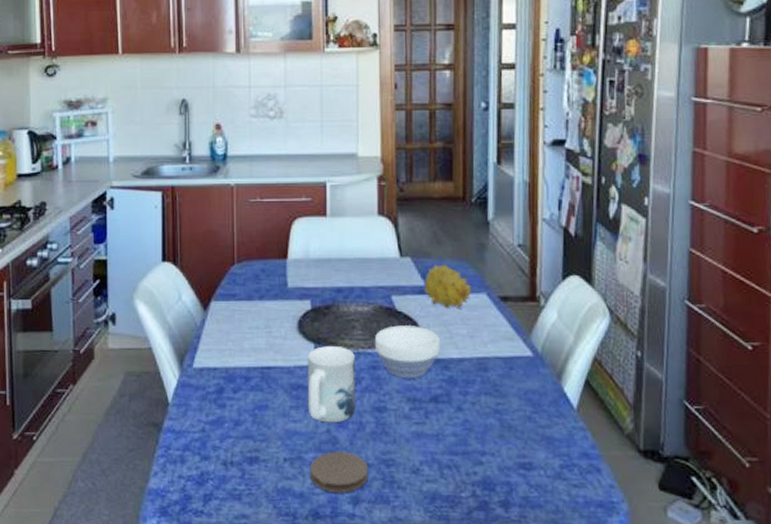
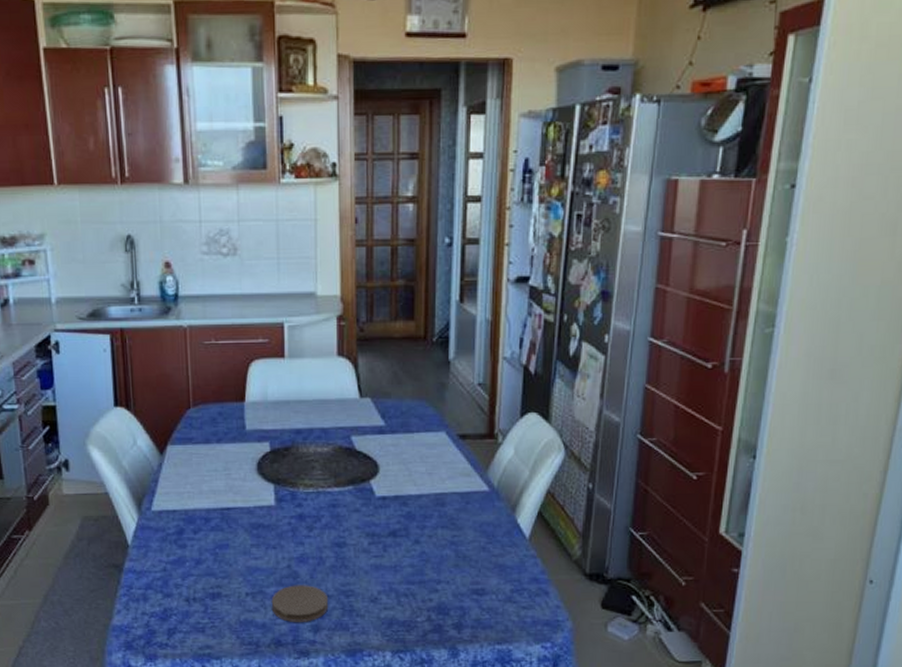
mug: present [307,346,355,423] -> none [267,486,316,559]
bowl: present [374,325,440,379] -> none [333,465,399,516]
fruit: present [423,264,473,309] -> none [383,404,432,448]

